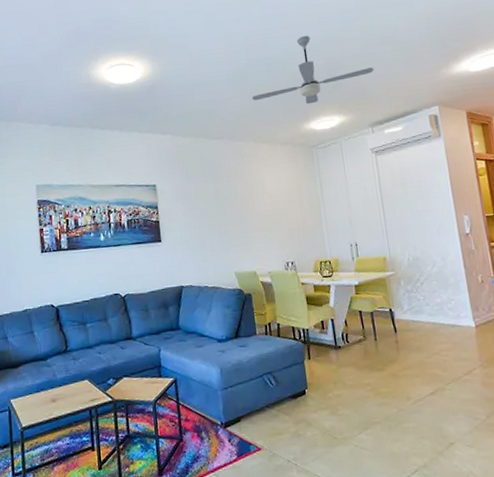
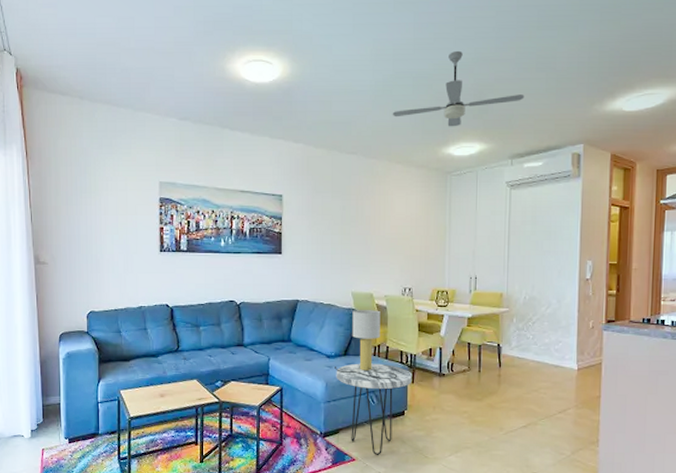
table lamp: none [227,287,292,359] -> present [335,310,397,379]
side table: none [229,342,309,442] -> present [336,363,413,455]

